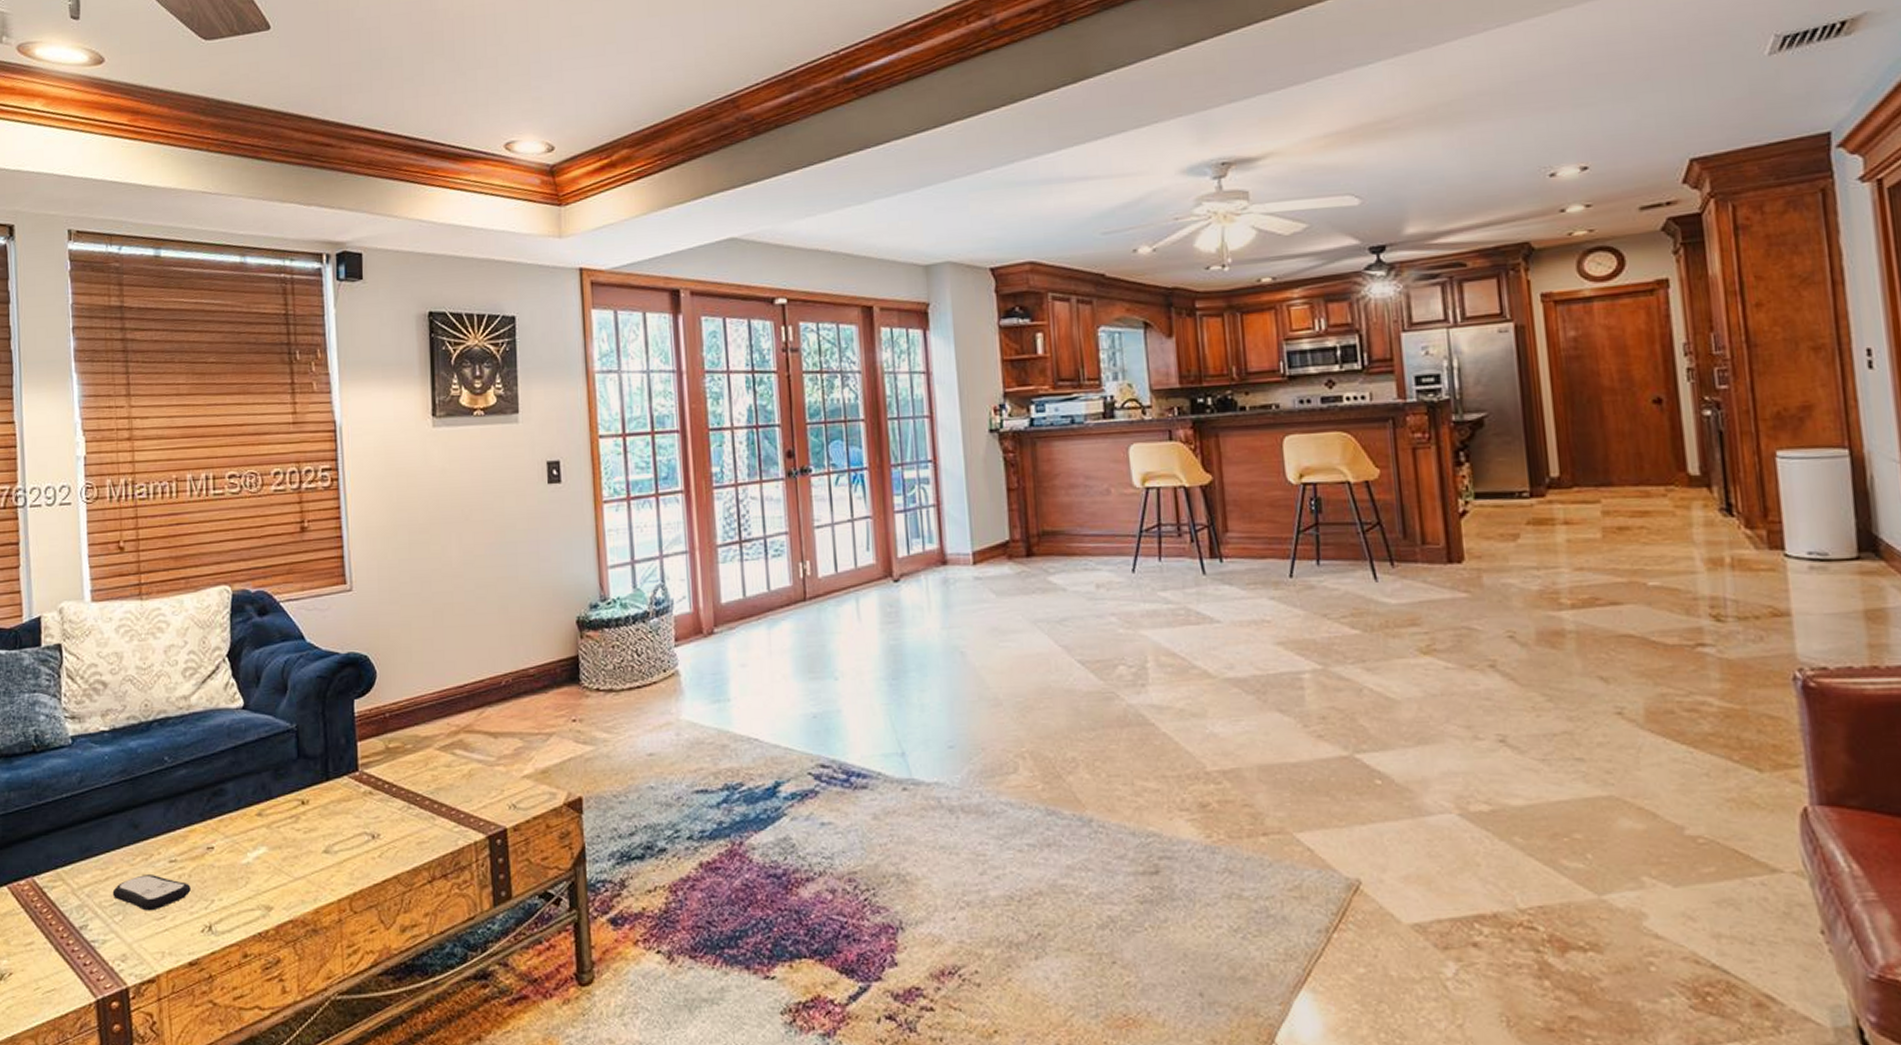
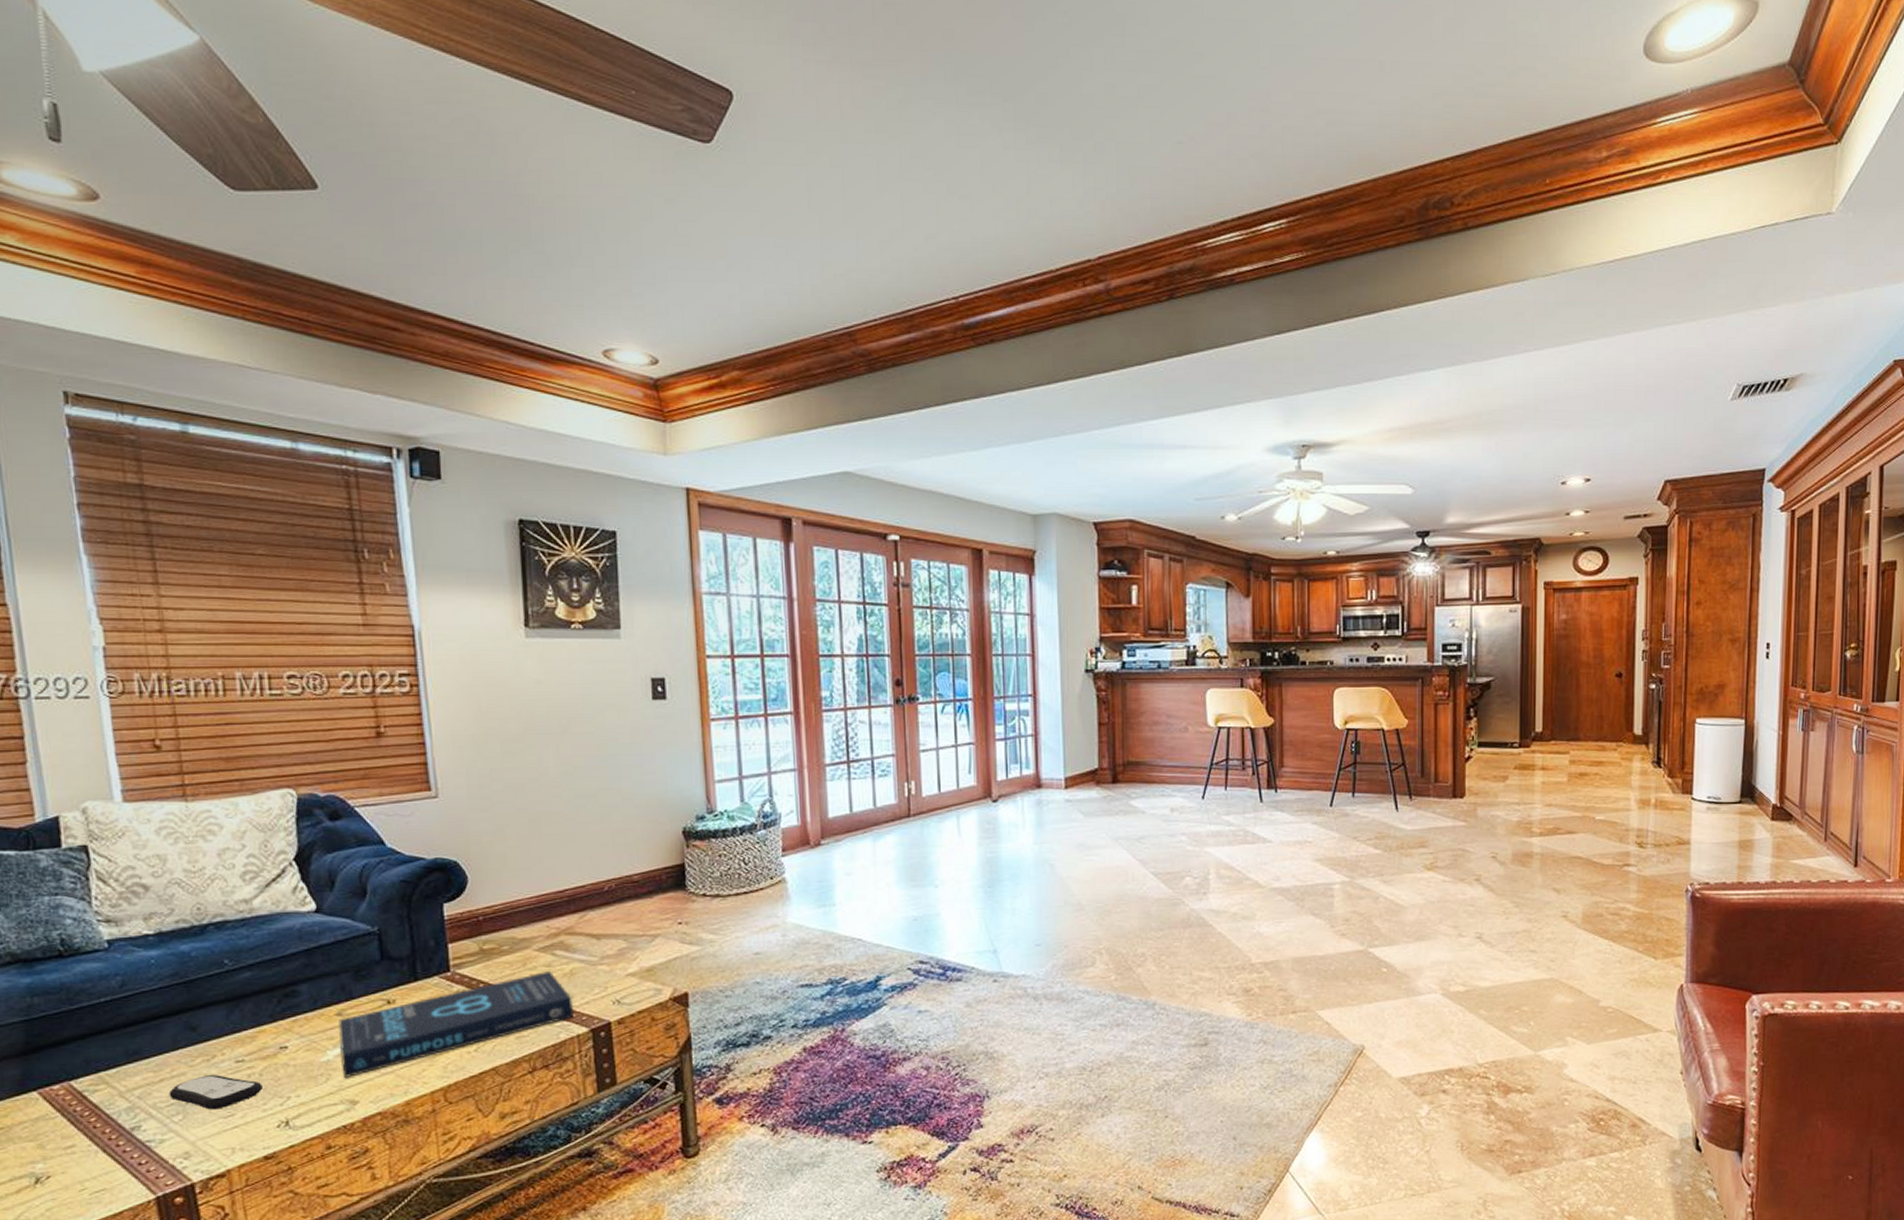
book: none [258,772,471,881] -> present [338,971,573,1077]

